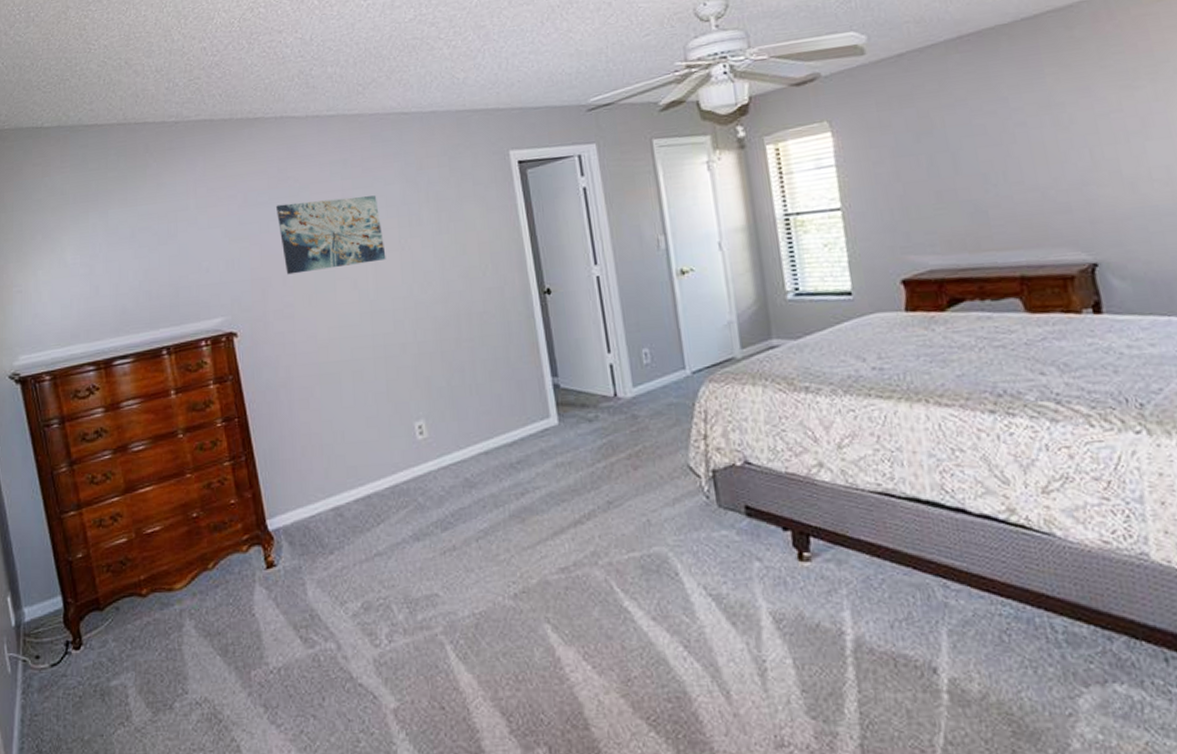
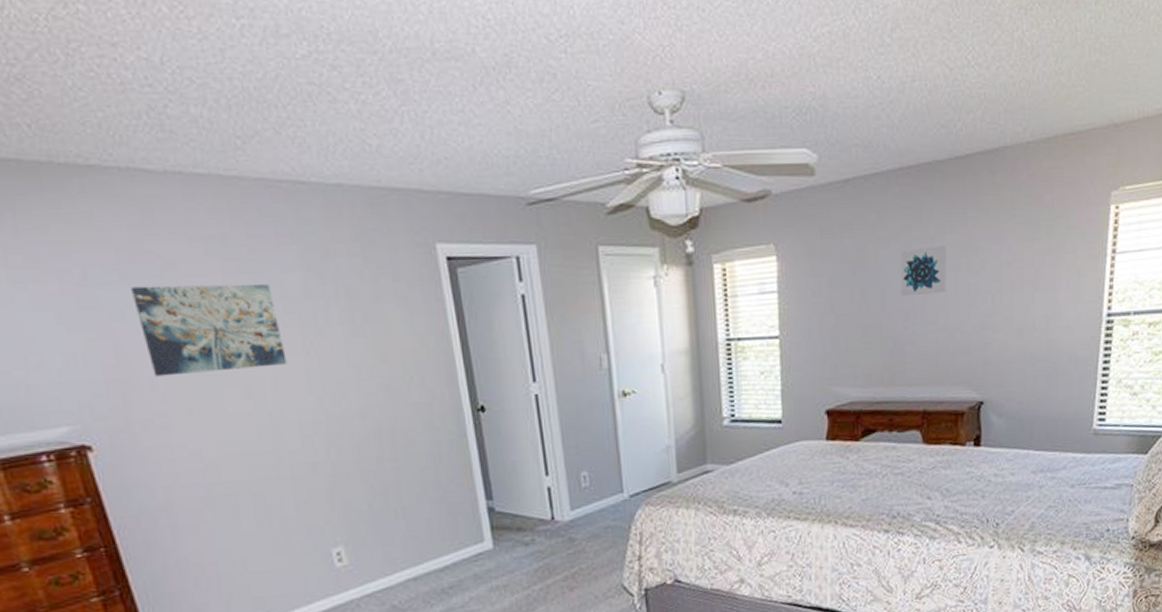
wall art: none [969,105,1031,160] -> present [900,246,947,297]

